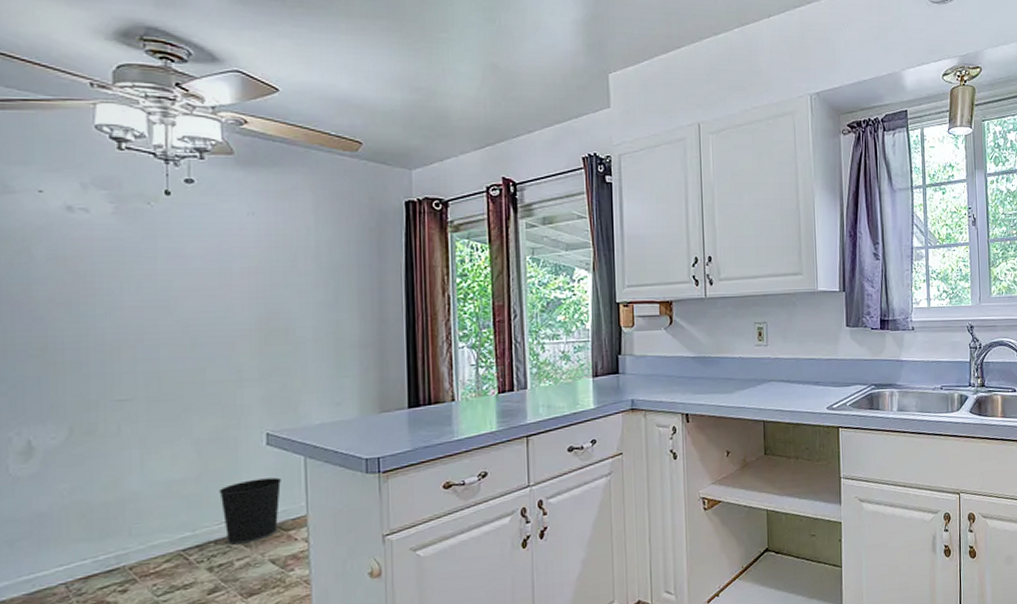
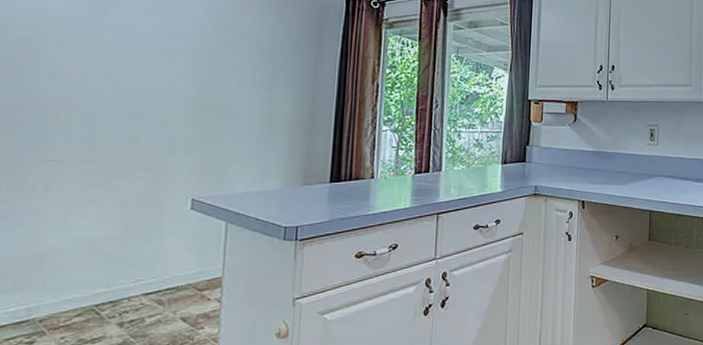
wastebasket: present [219,477,281,545] -> none [138,240,201,302]

